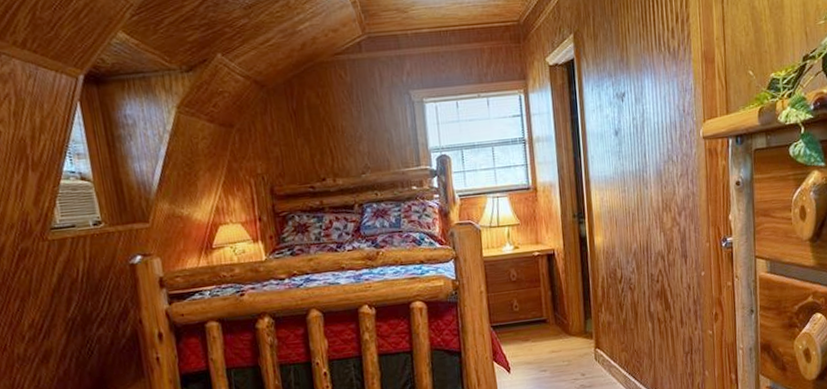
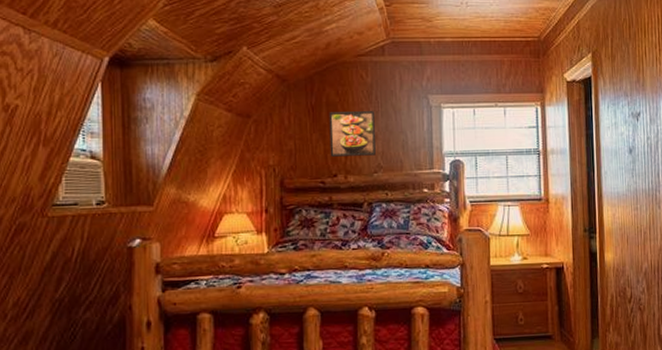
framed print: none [311,111,362,161] -> present [329,111,376,157]

